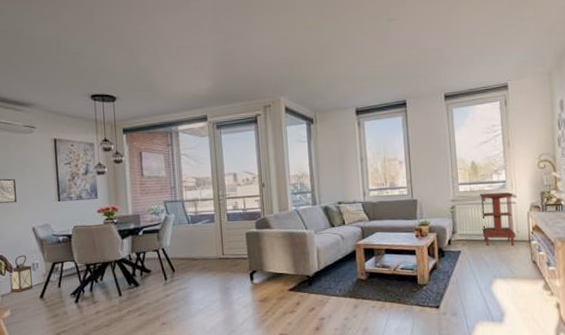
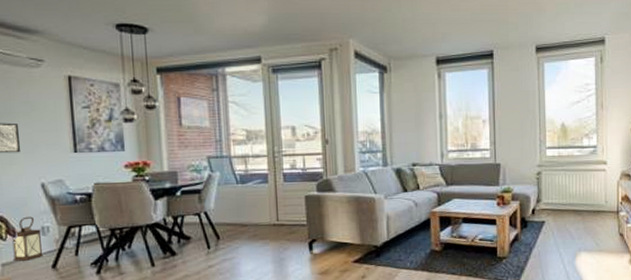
side table: present [480,192,516,246] -> none [568,158,604,216]

